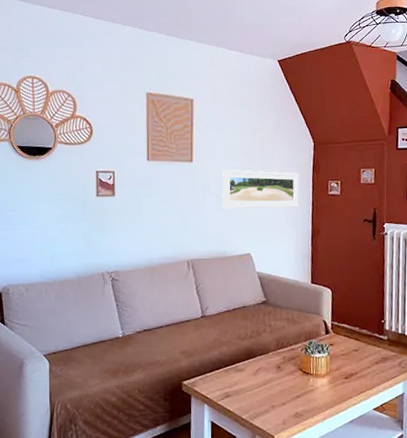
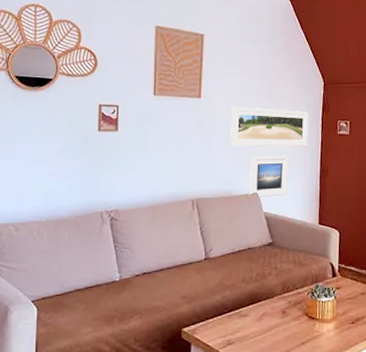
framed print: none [242,216,280,259] -> present [249,155,289,199]

